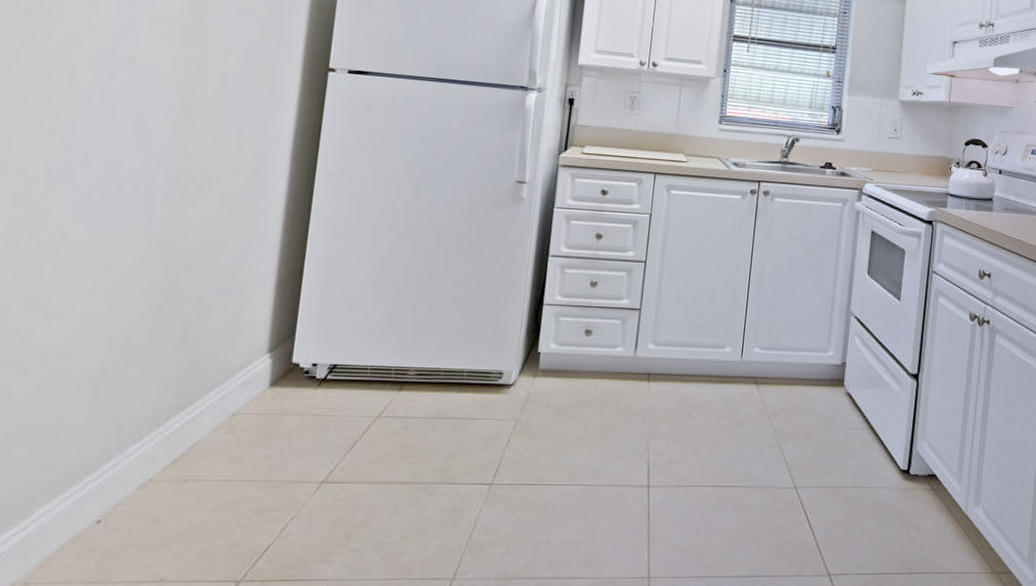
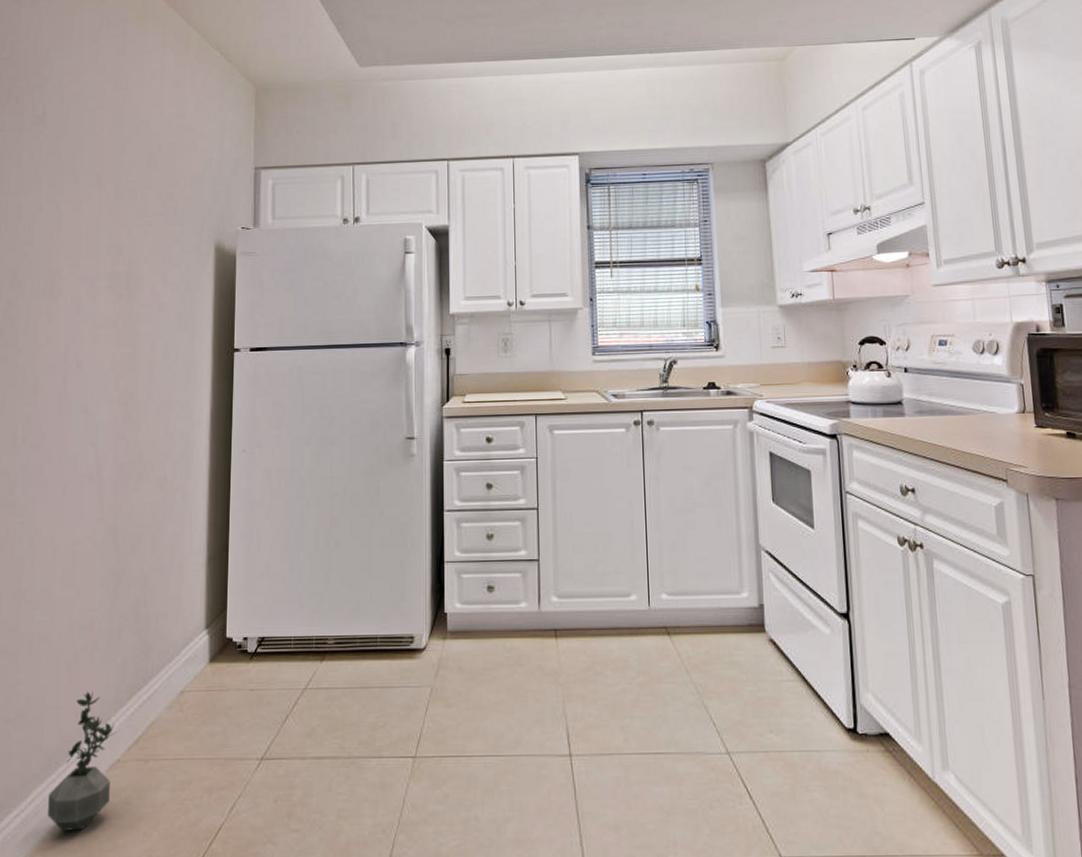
potted plant: none [56,409,153,549] -> present [48,691,119,831]

